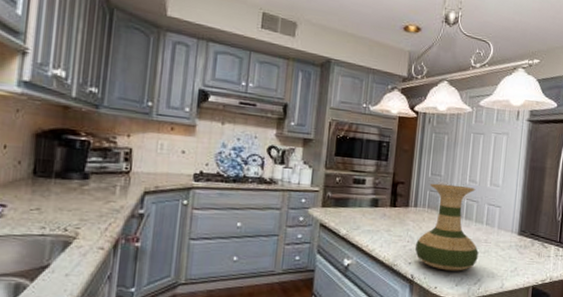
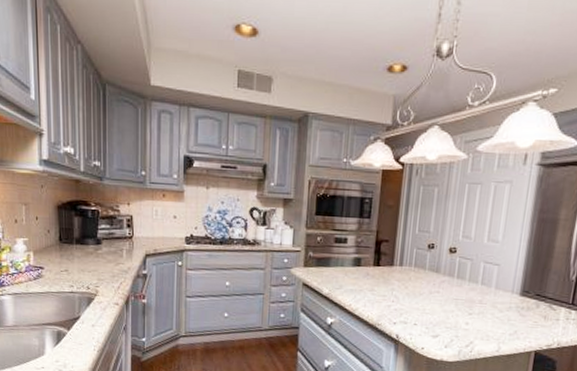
vase: present [415,183,479,271] -> none [401,240,472,333]

